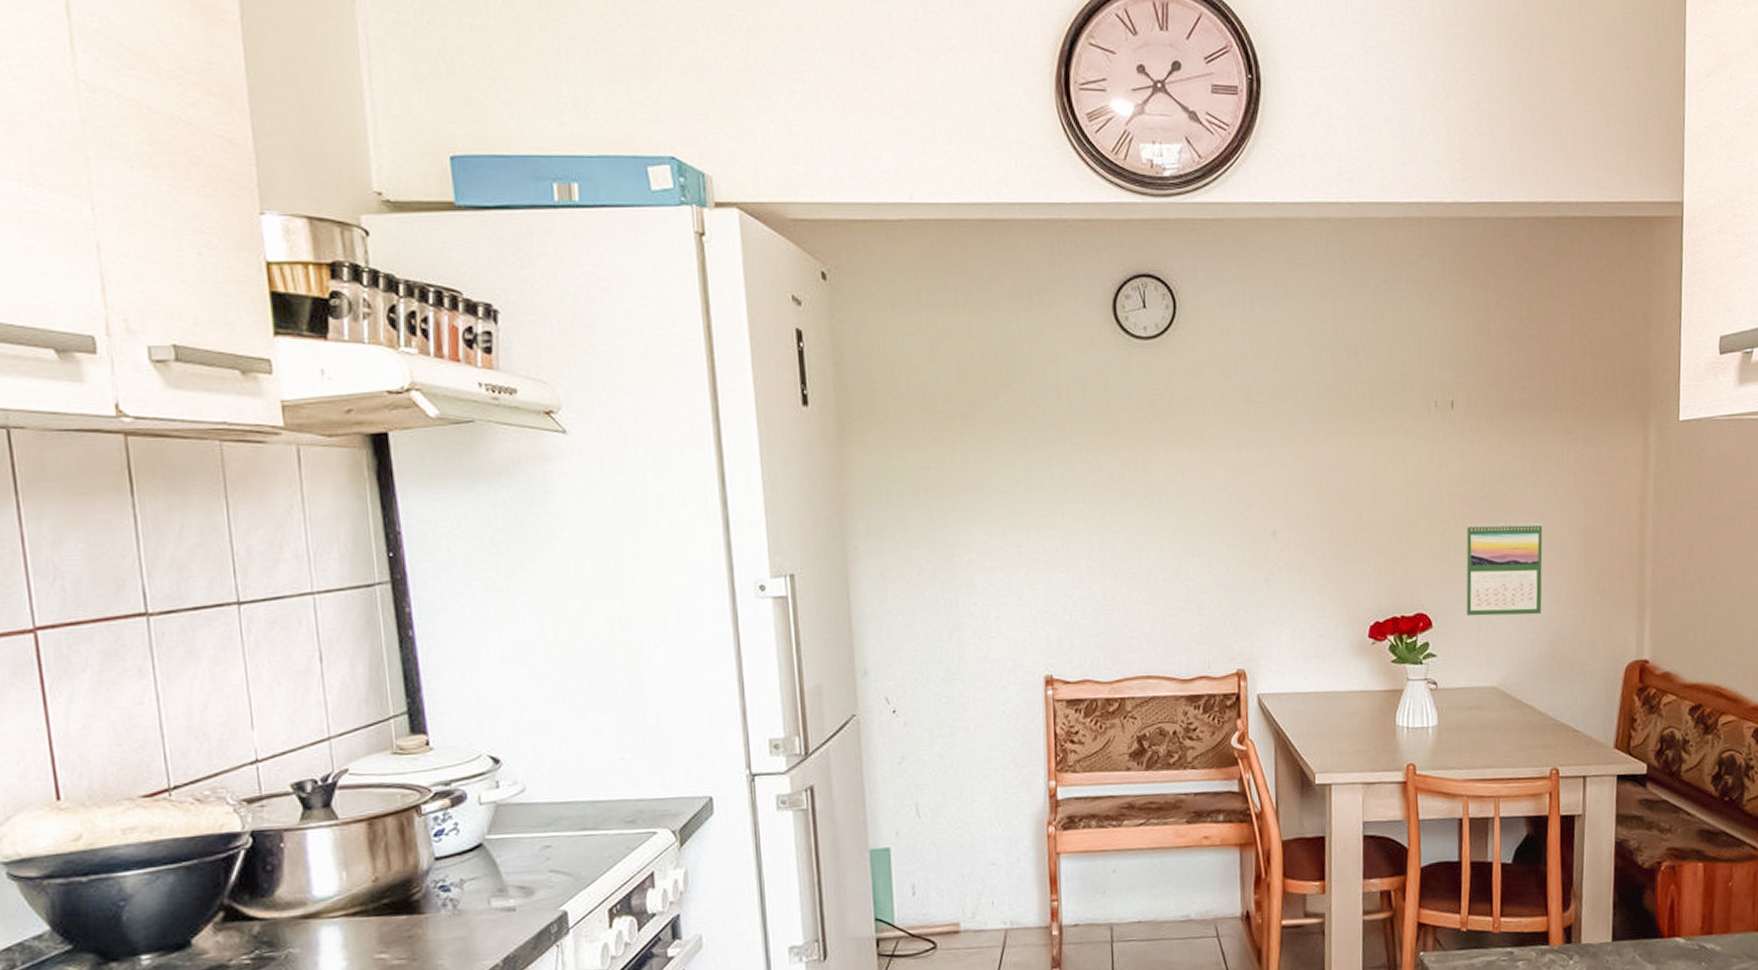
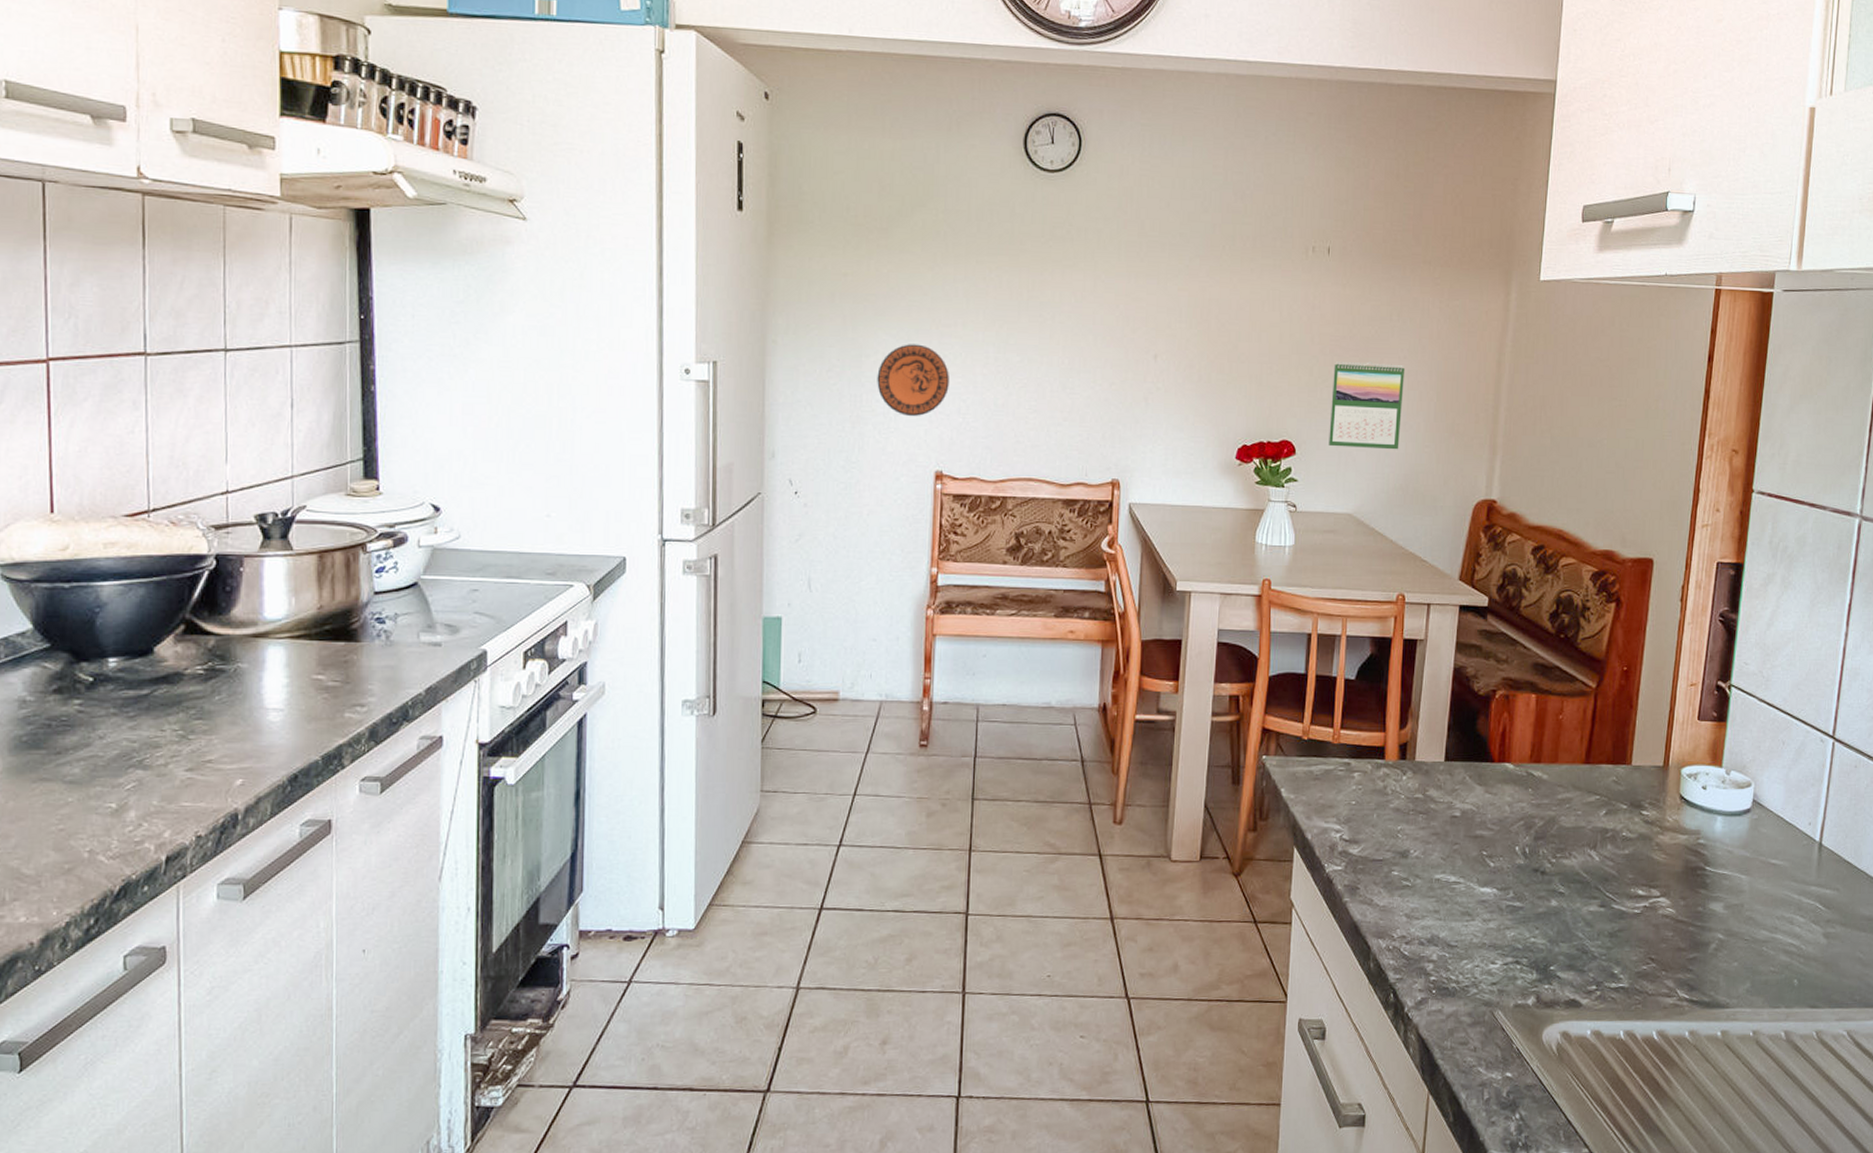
decorative plate: none [972,539,1052,619] -> present [877,344,949,417]

